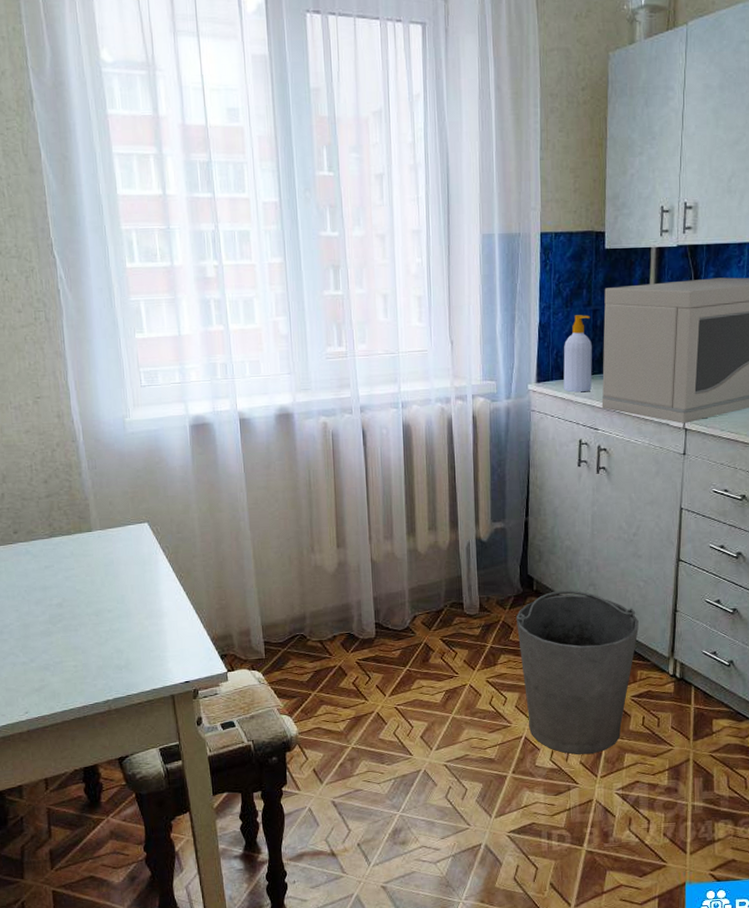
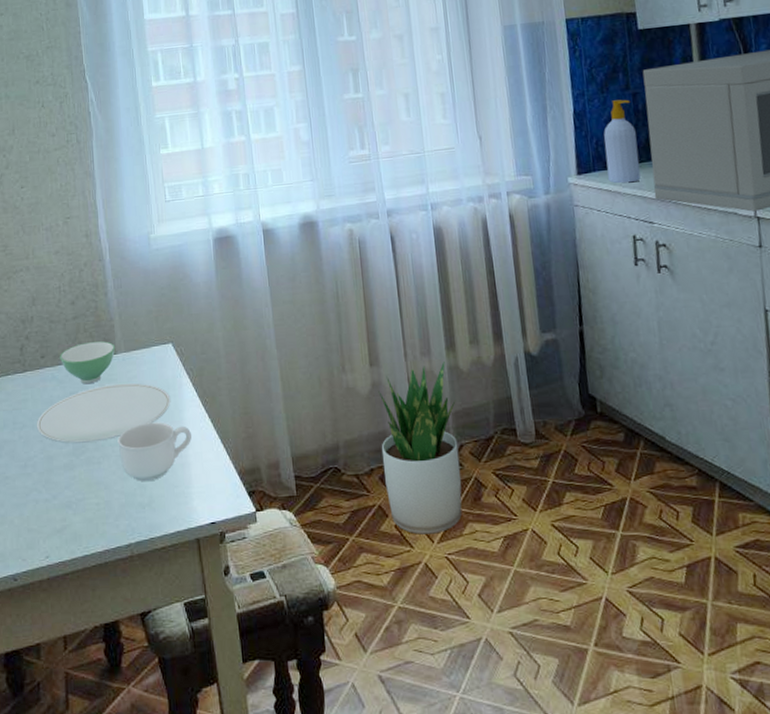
plate: none [11,558,147,613] -> present [36,382,171,444]
bowl: none [33,518,91,559] -> present [59,340,116,384]
teacup: none [94,594,167,646] -> present [117,422,192,481]
planter: none [344,545,413,690] -> present [378,362,462,535]
bucket: present [516,590,639,755] -> none [580,412,733,623]

